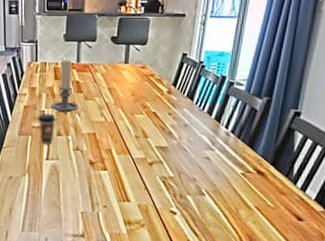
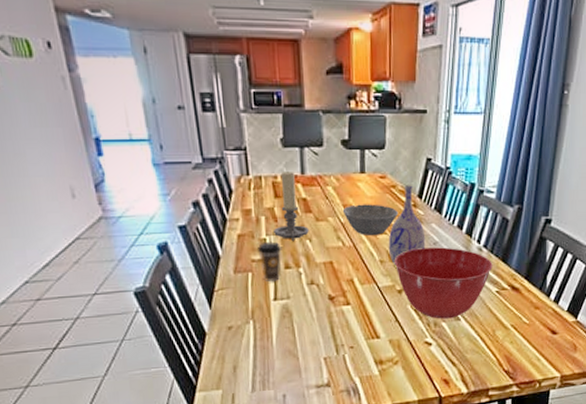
bowl: none [107,88,155,115] -> present [342,204,399,236]
vase: none [143,75,177,142] -> present [388,185,426,266]
mixing bowl: none [148,128,239,193] -> present [395,247,493,319]

